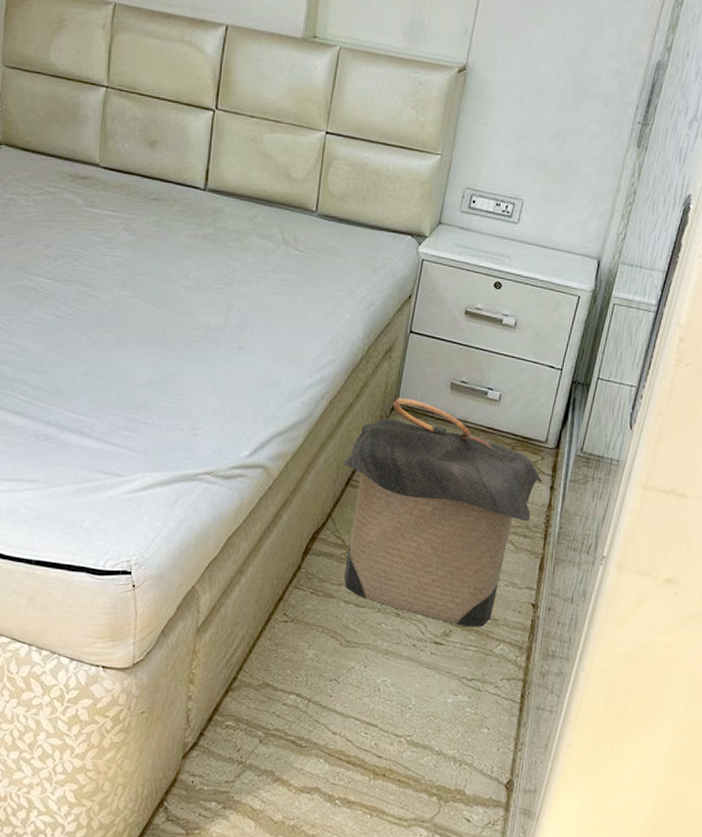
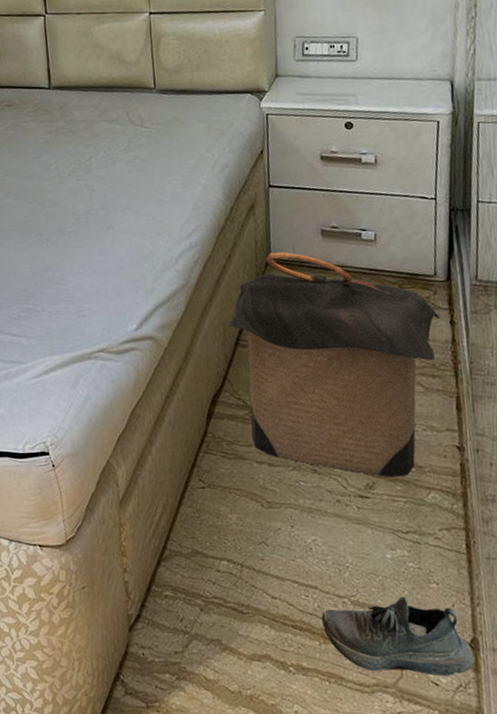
shoe: none [375,739,506,814] -> present [321,596,473,677]

